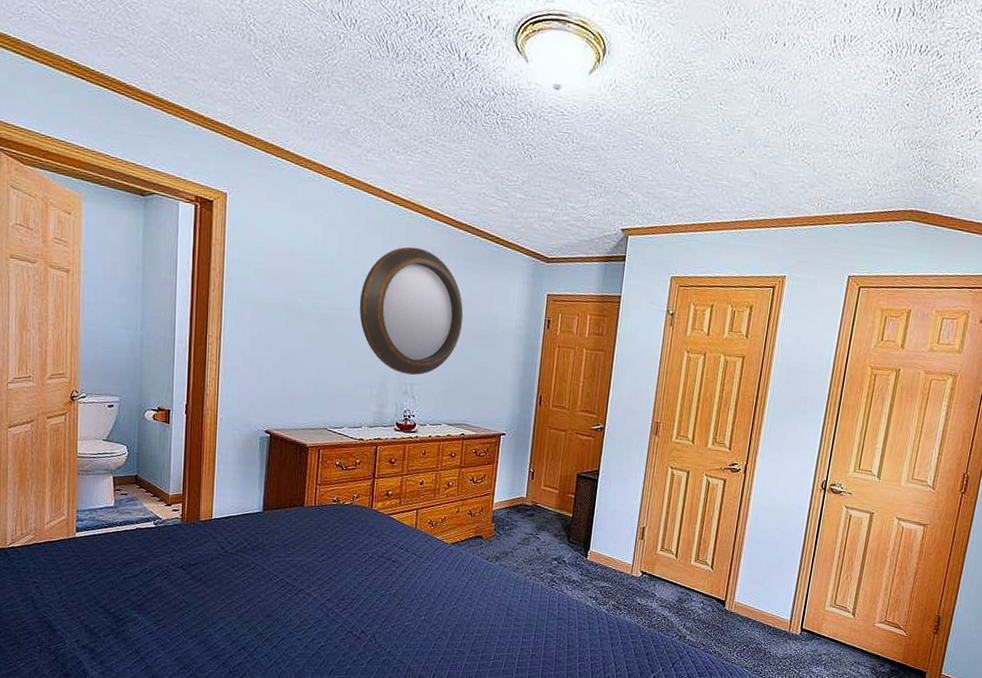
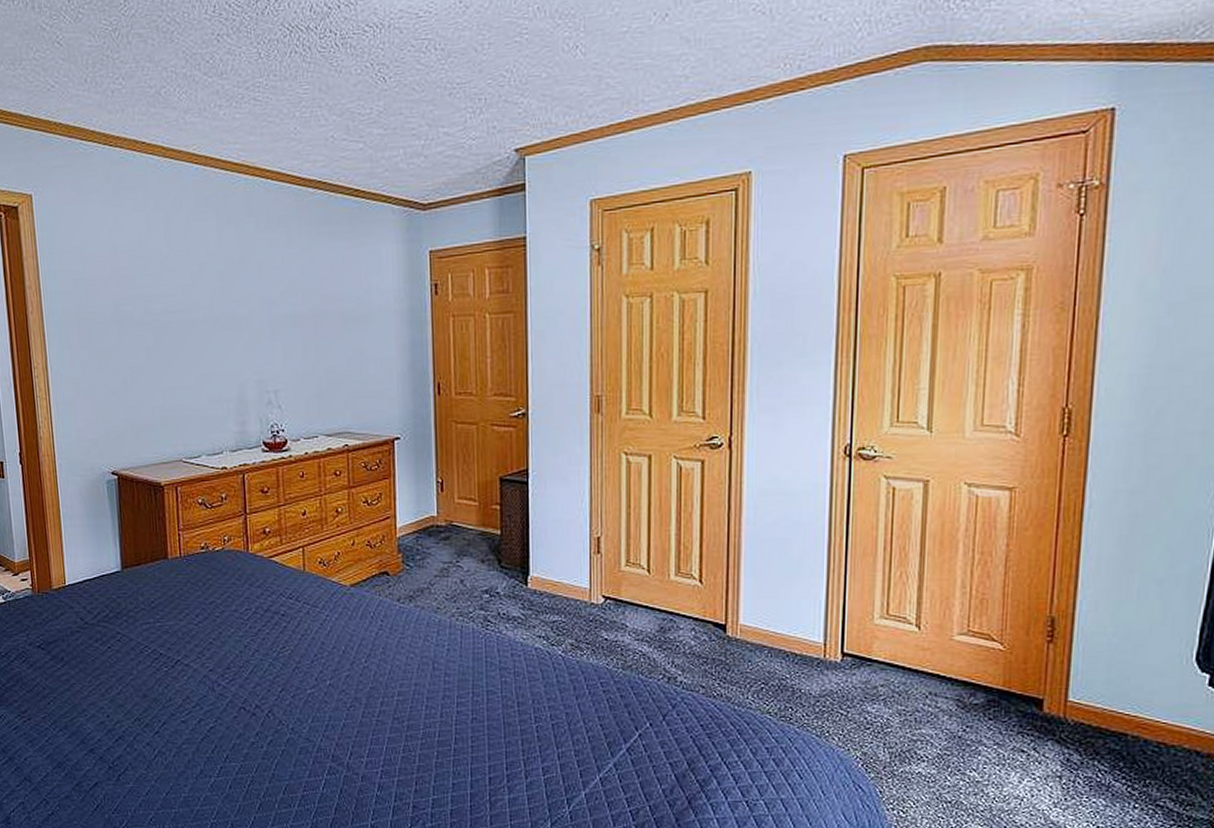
home mirror: present [359,246,464,375] -> none [199,220,328,379]

